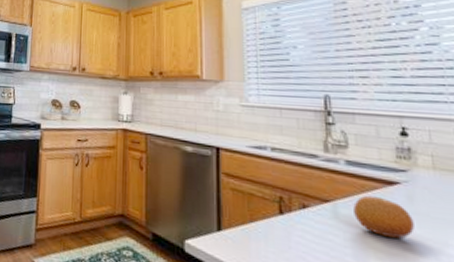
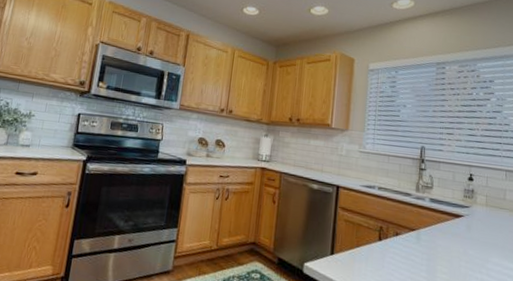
fruit: present [353,195,414,239] -> none [431,225,469,258]

